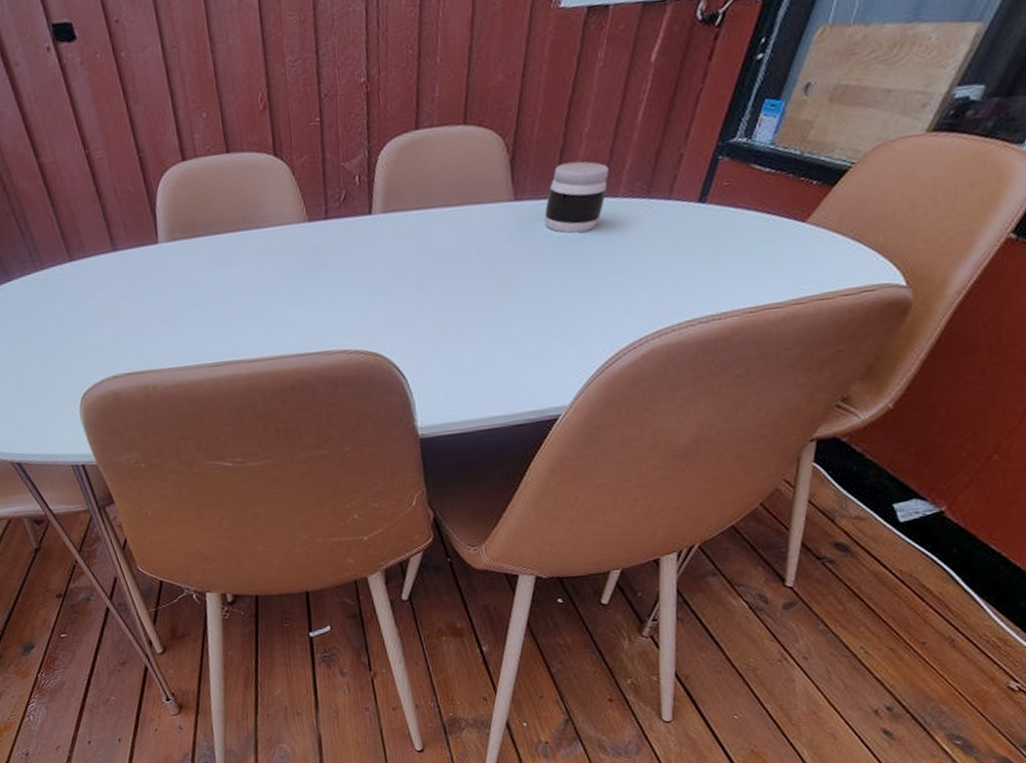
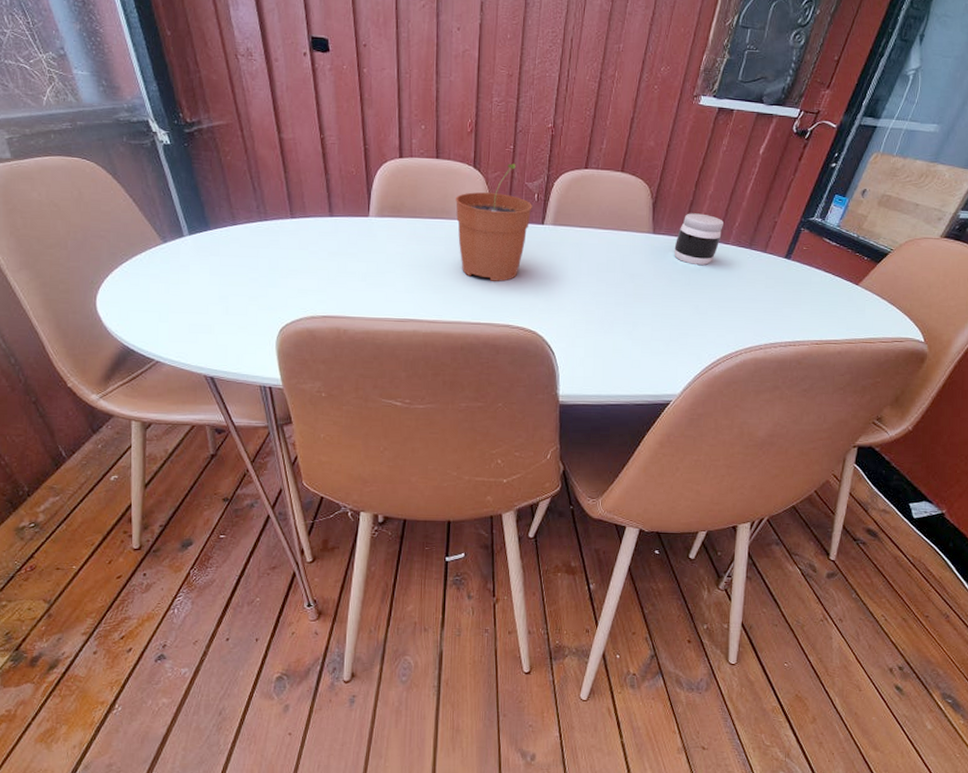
plant pot: none [258,141,354,299] -> present [456,164,532,282]

